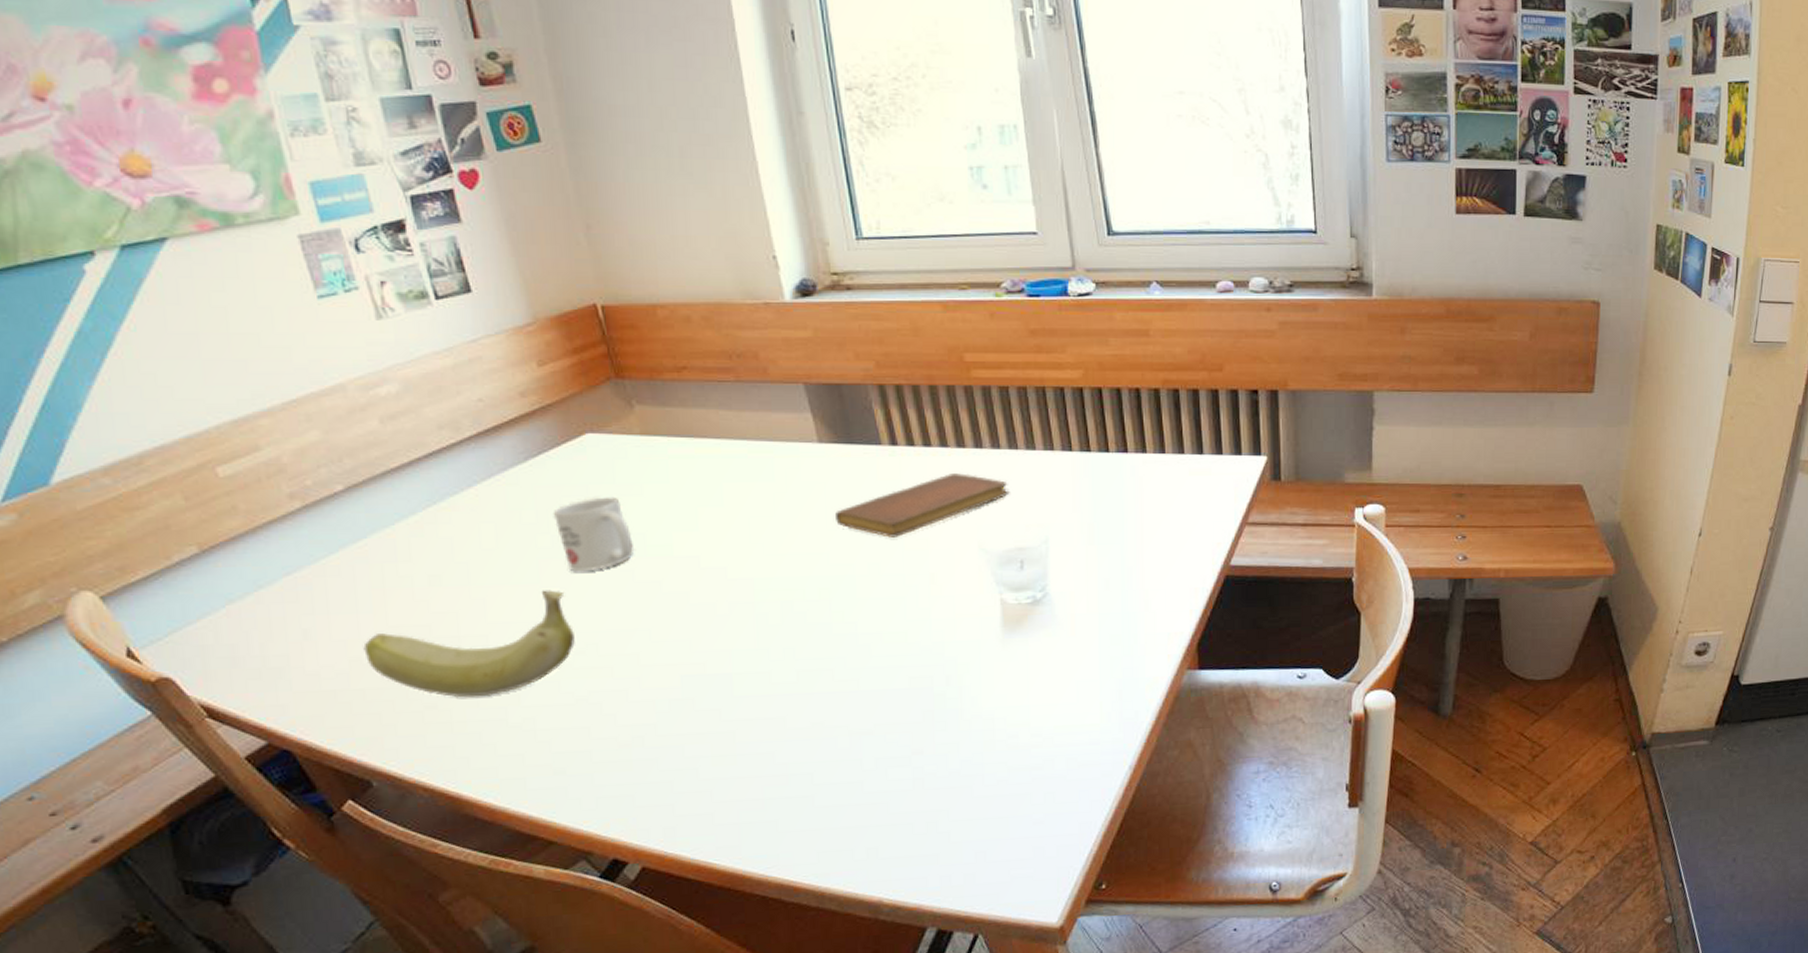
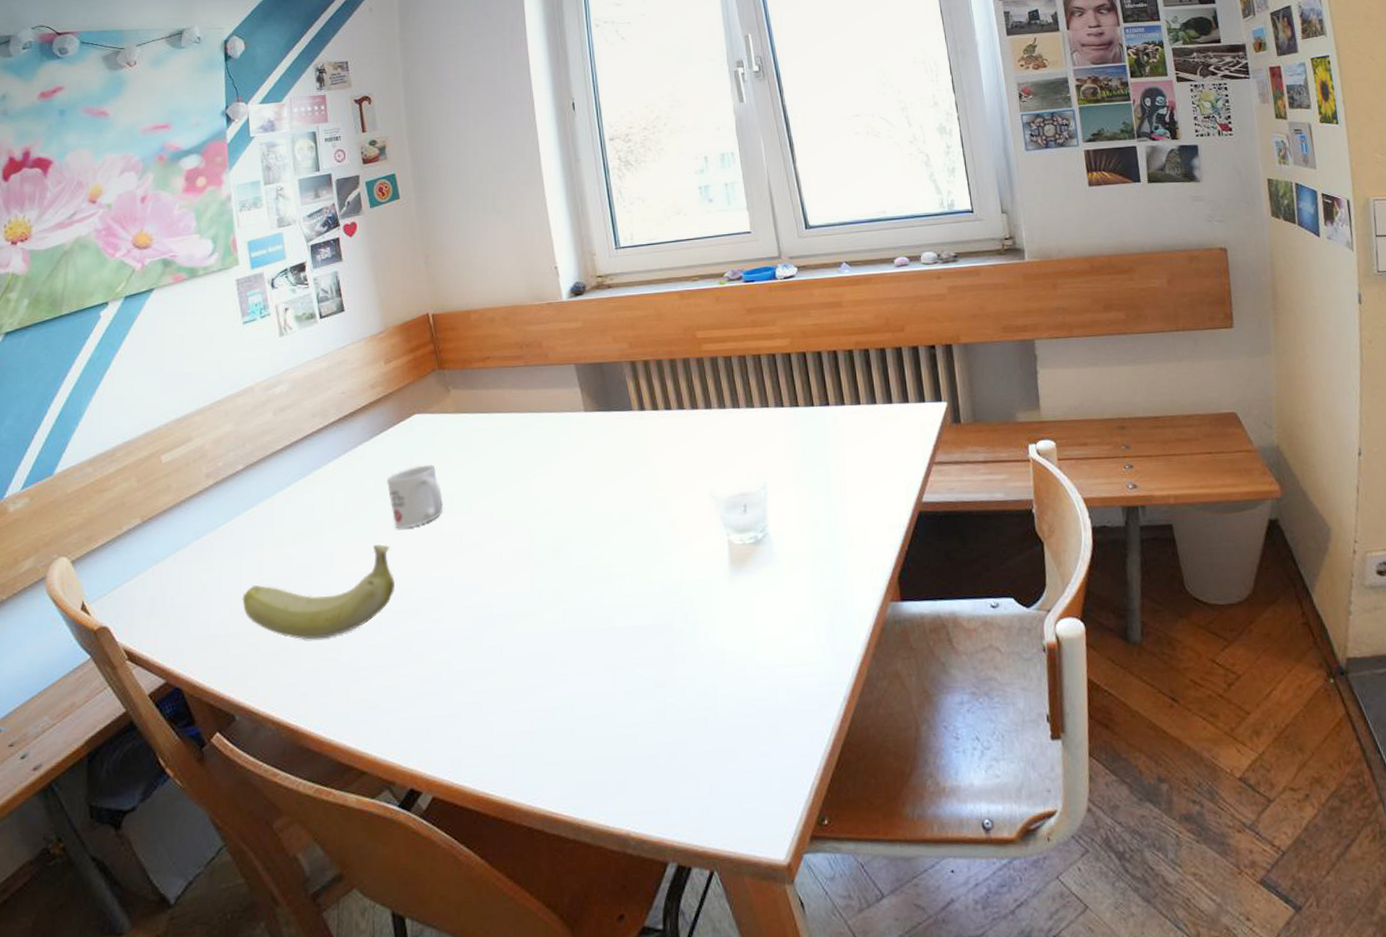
notebook: present [835,473,1010,538] -> none [596,431,734,489]

